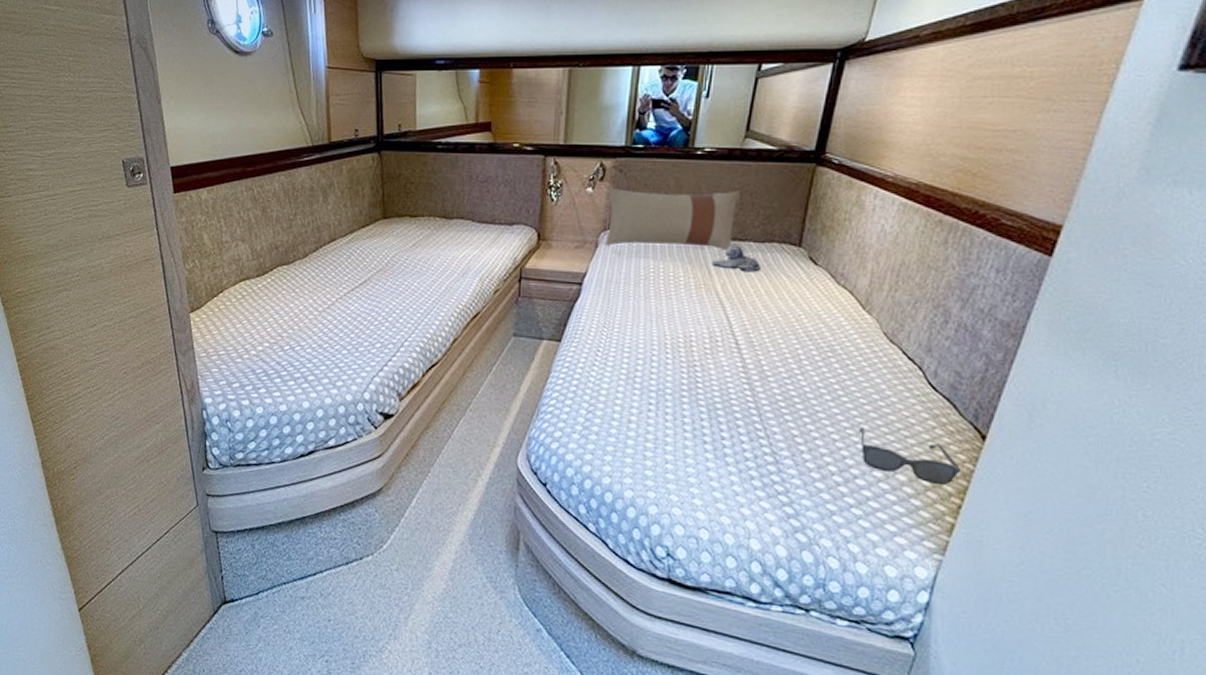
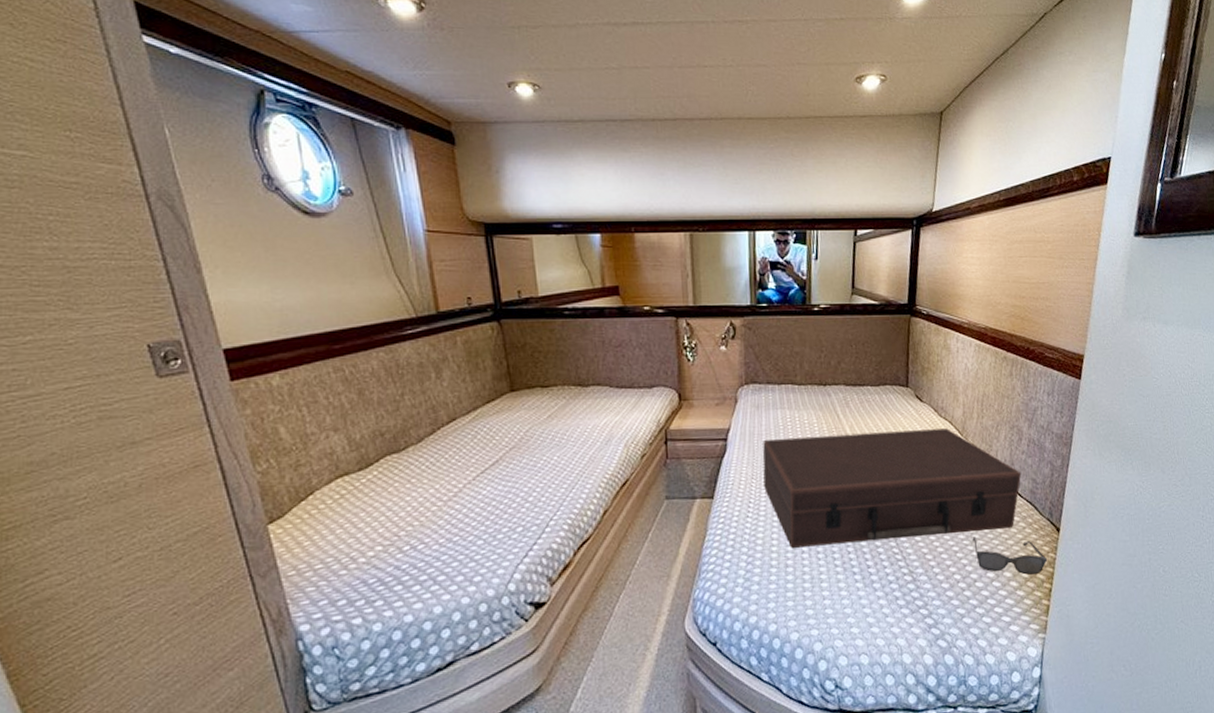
pillow: present [605,187,741,251] -> none [741,341,855,401]
suitcase: none [615,288,940,425] -> present [762,428,1021,548]
plush toy: present [710,243,762,272] -> none [838,389,880,413]

